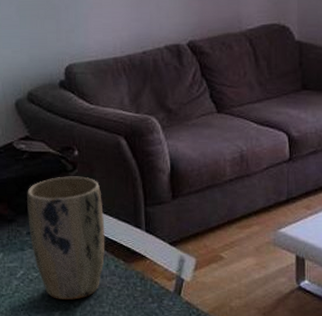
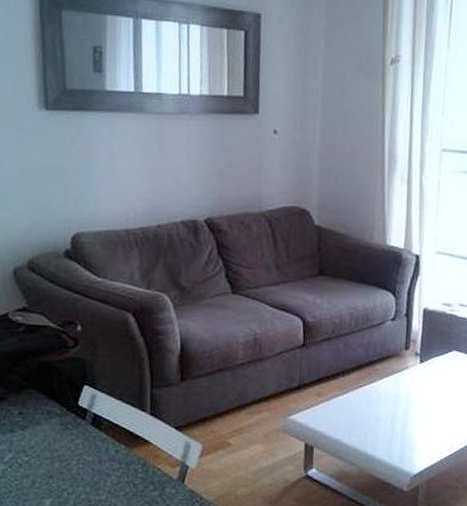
plant pot: present [26,176,105,300] -> none [20,353,107,487]

